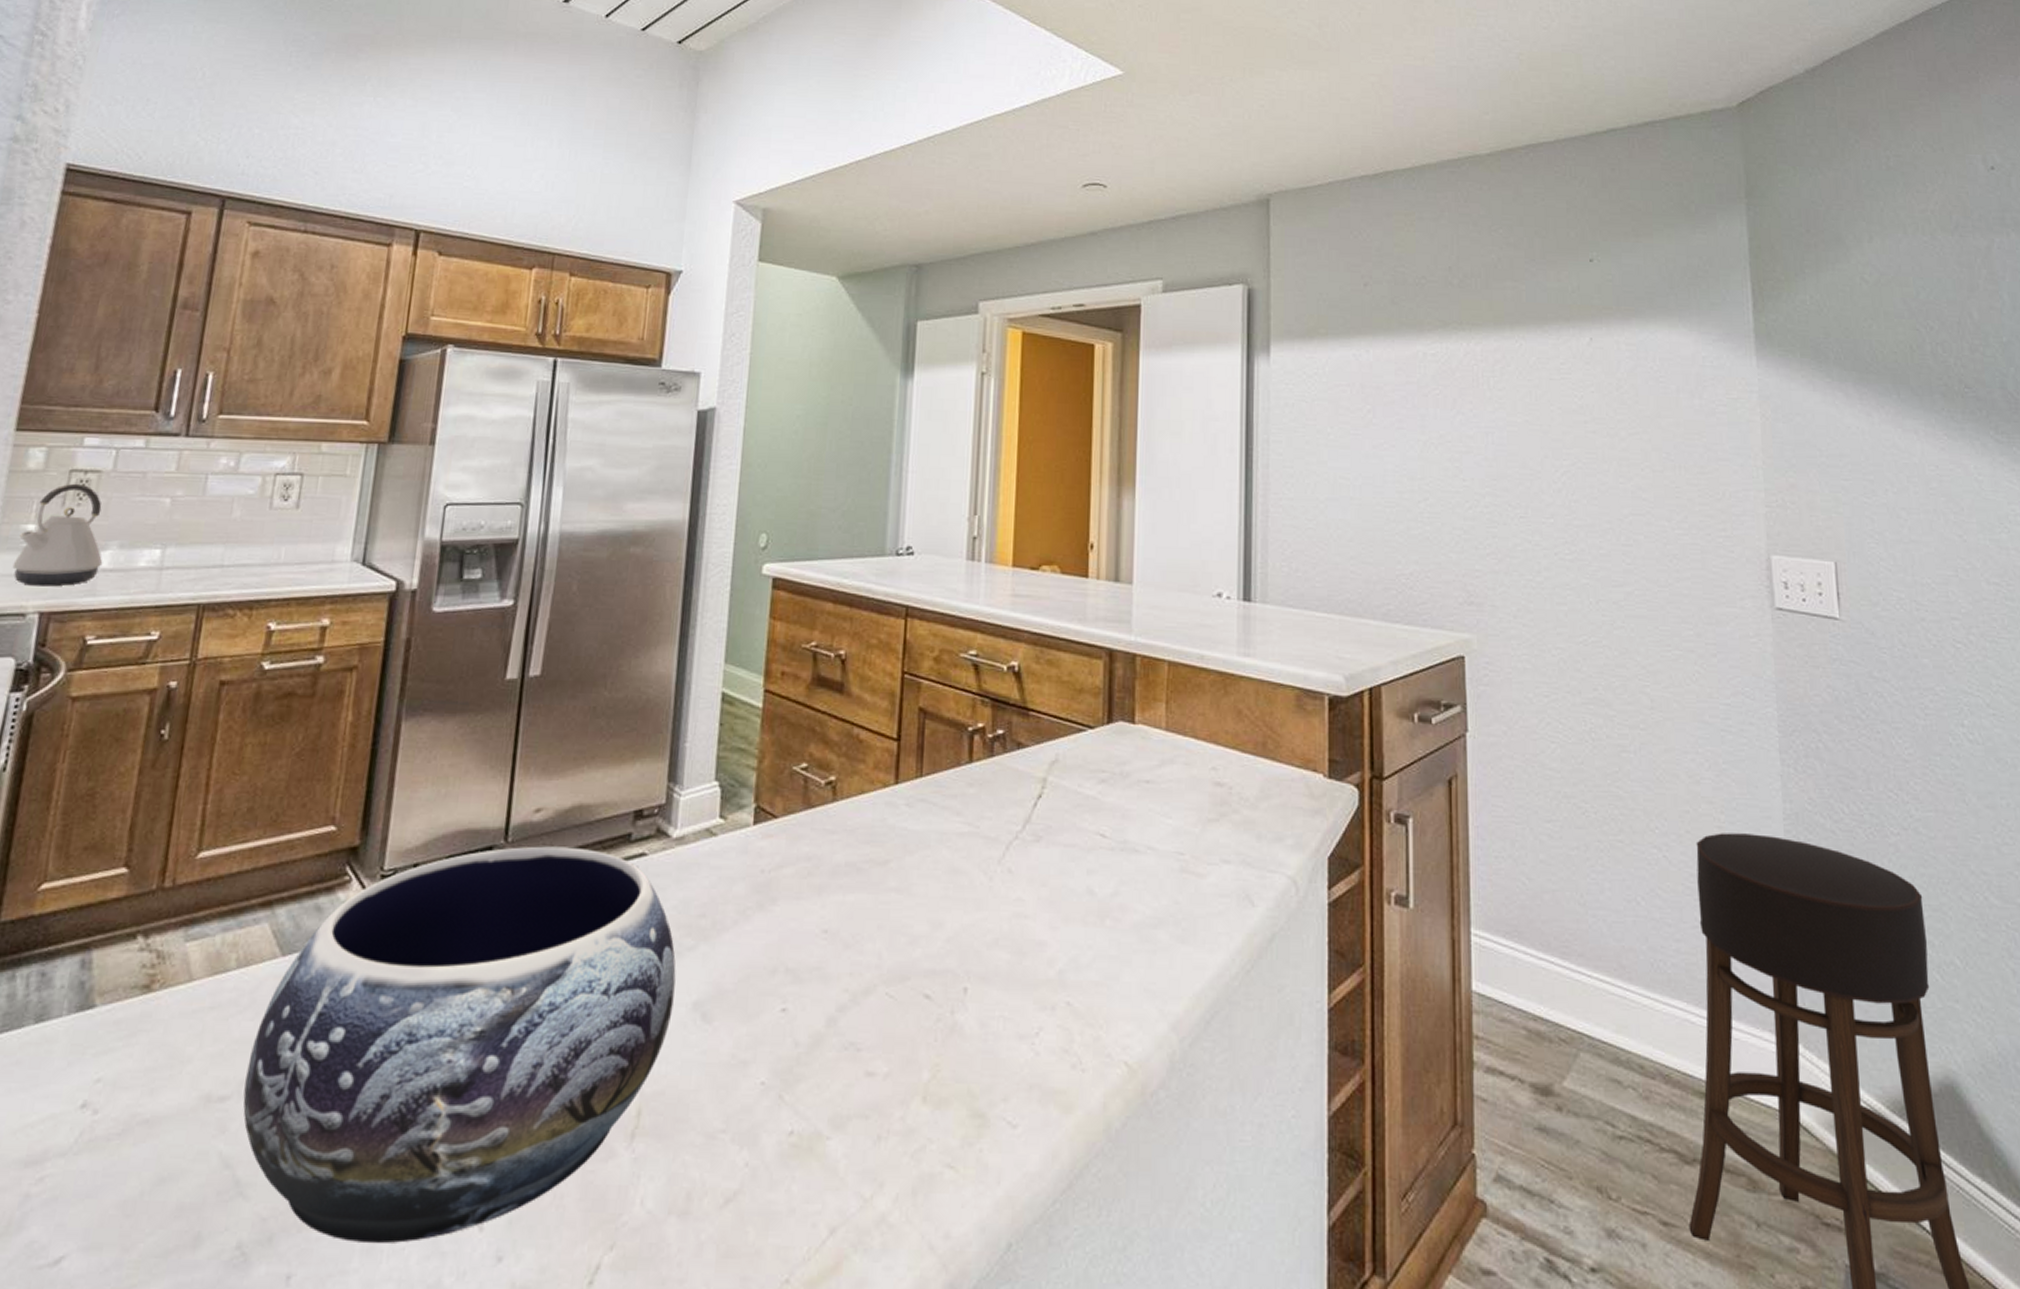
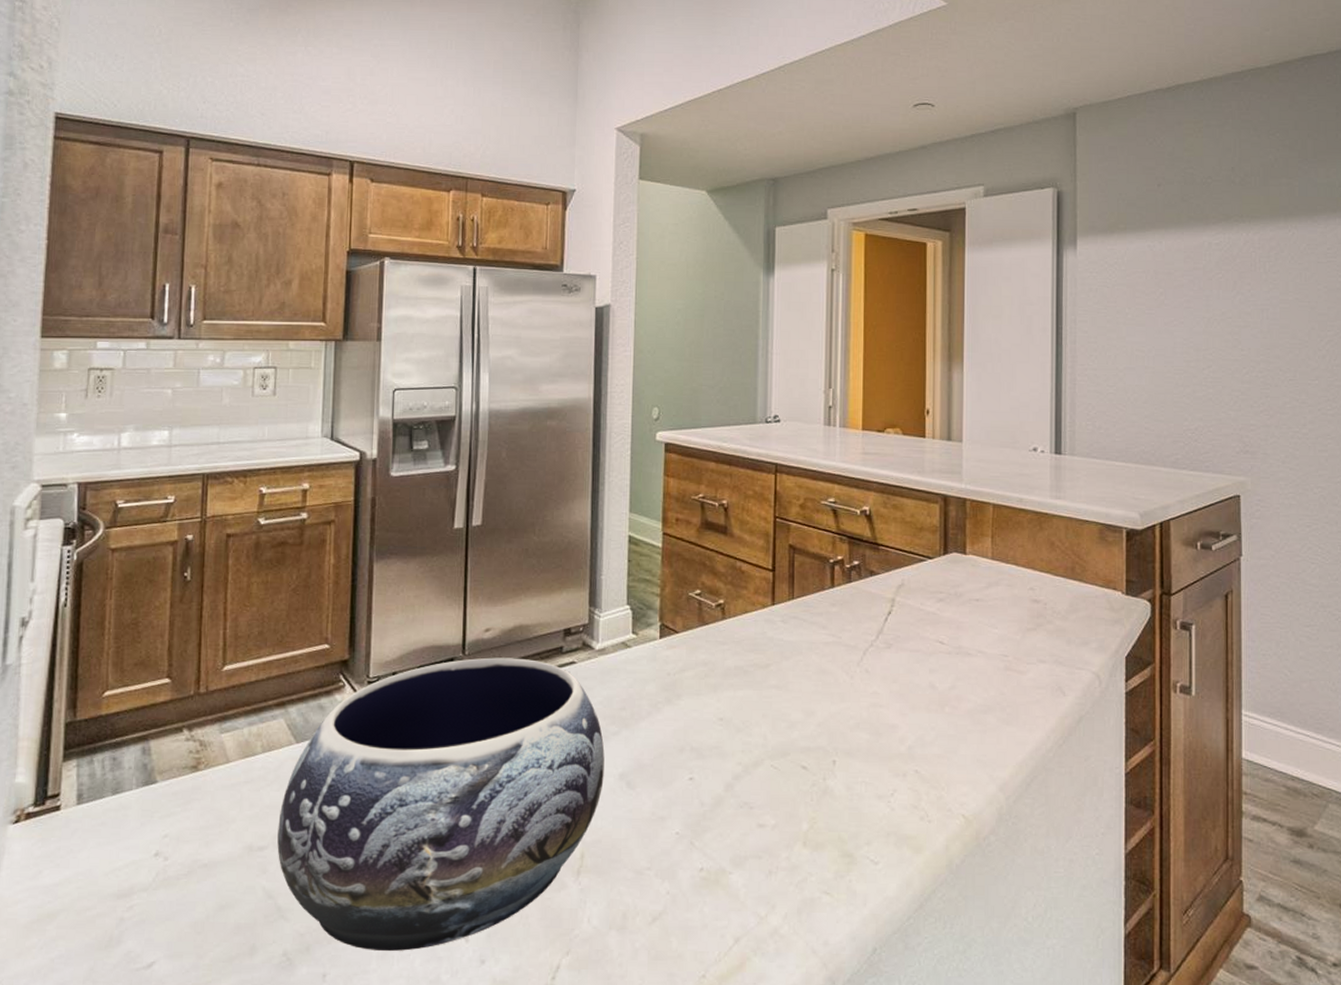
kettle: present [12,483,103,587] -> none [52,379,123,462]

